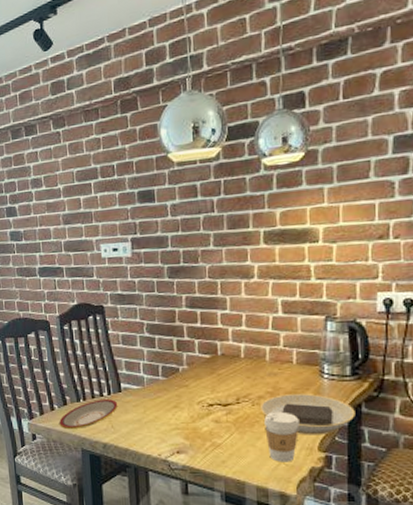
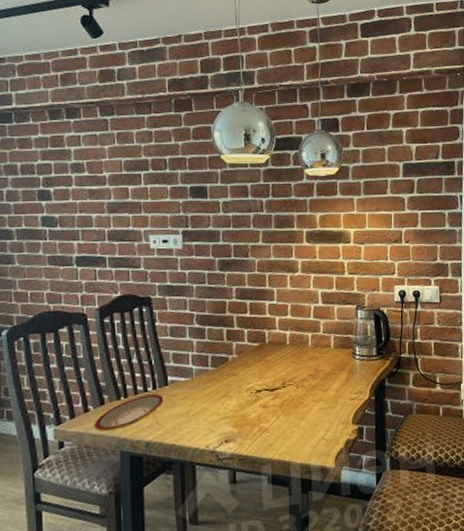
plate: present [261,394,355,435] -> none [304,373,381,411]
coffee cup: present [264,411,299,462] -> none [307,391,337,439]

